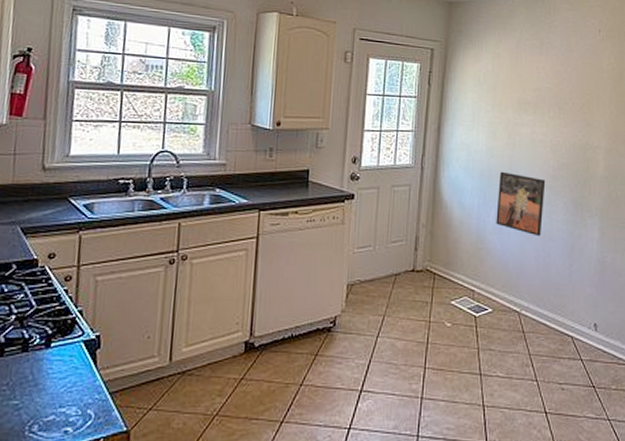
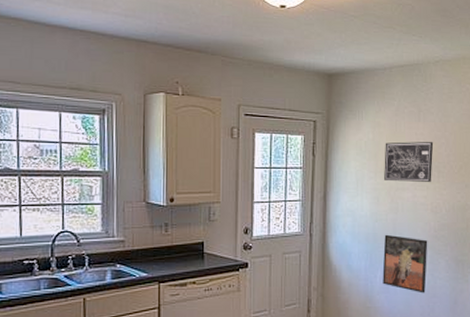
wall art: none [502,75,555,118] -> present [384,142,434,182]

